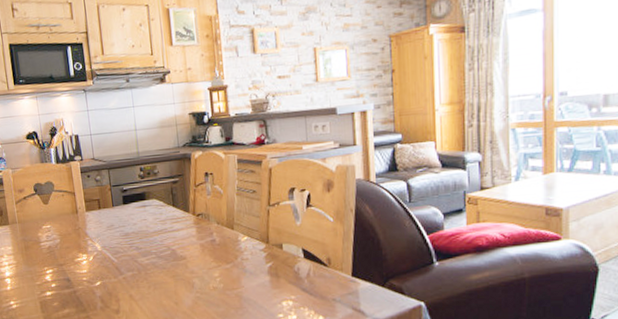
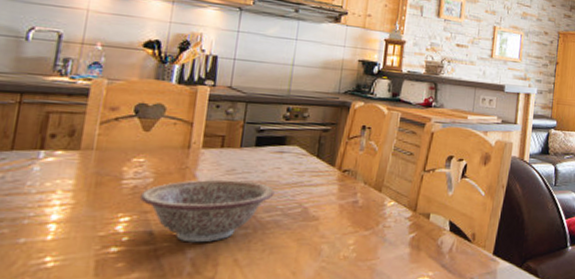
decorative bowl: none [54,233,147,285] -> present [139,179,275,243]

